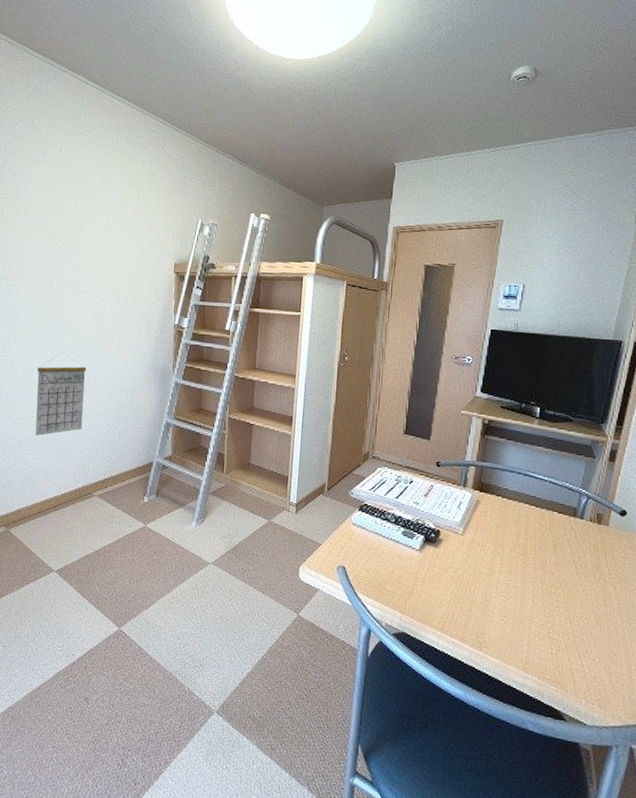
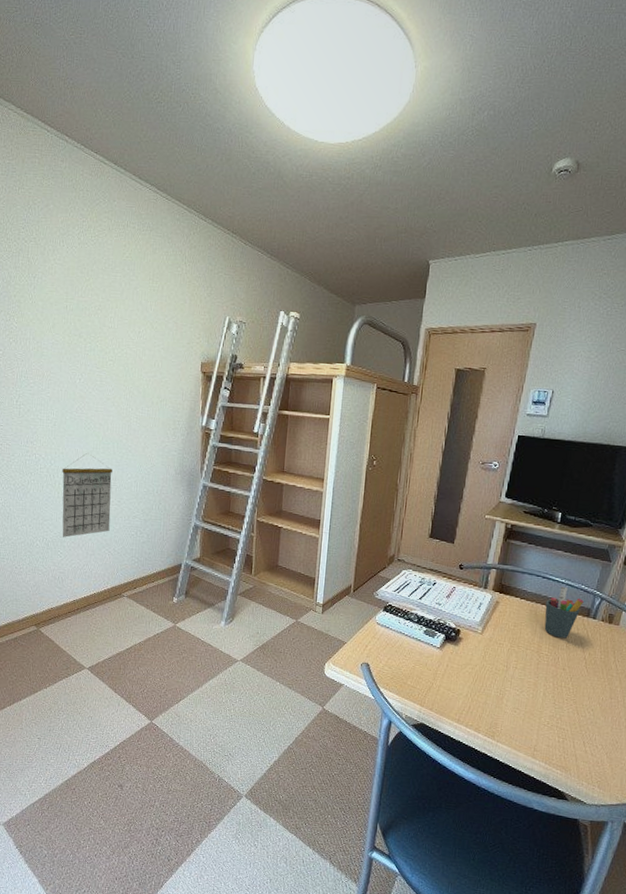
pen holder: none [528,484,569,540] -> present [544,586,584,639]

